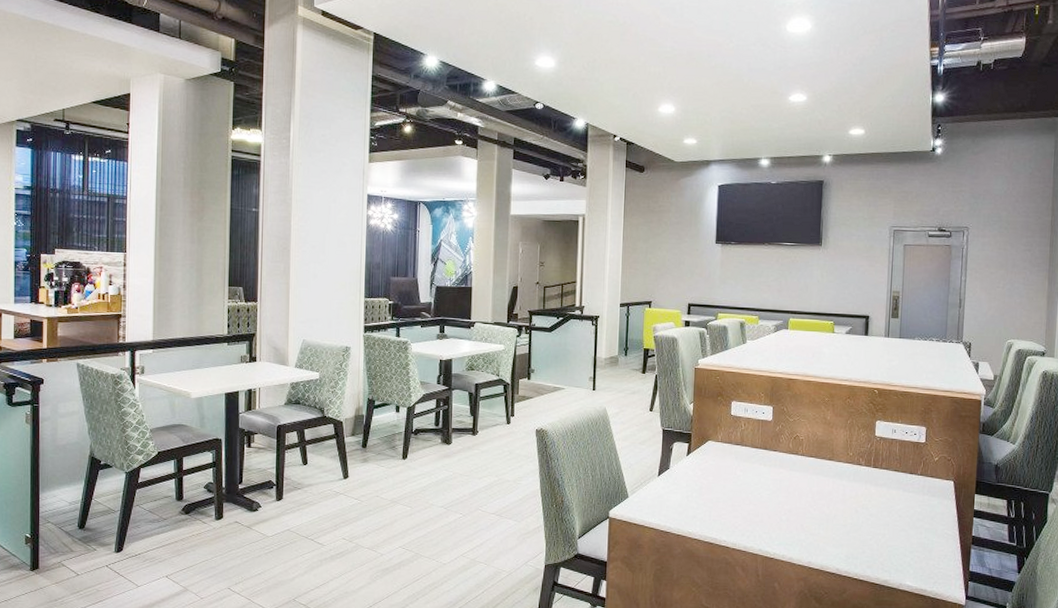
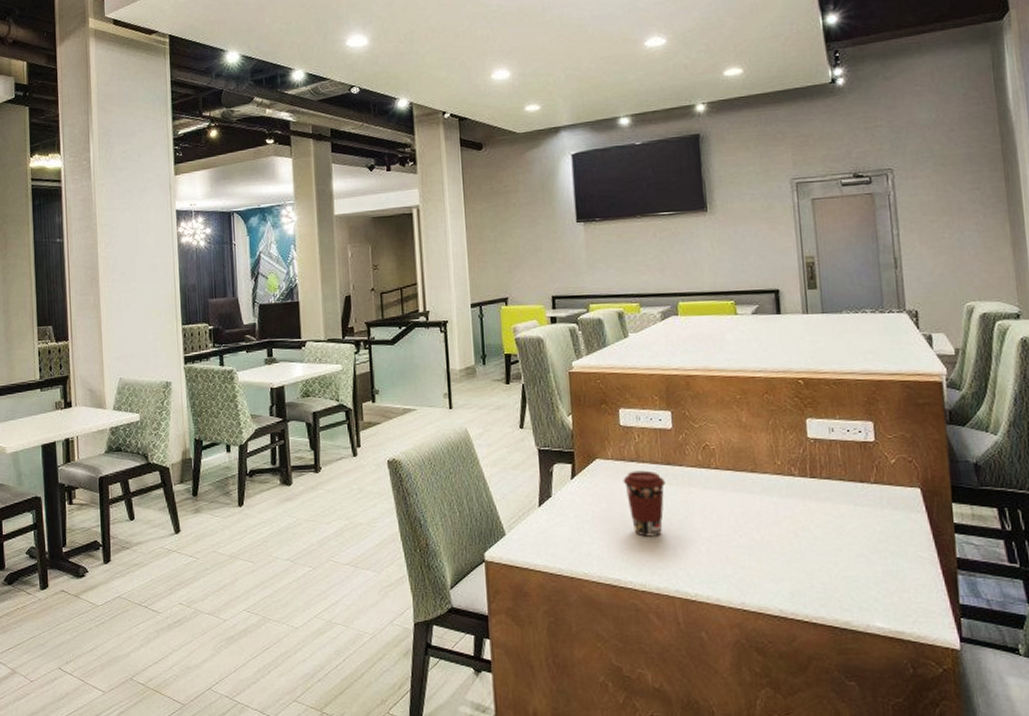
coffee cup: none [728,452,762,506] -> present [623,470,666,537]

